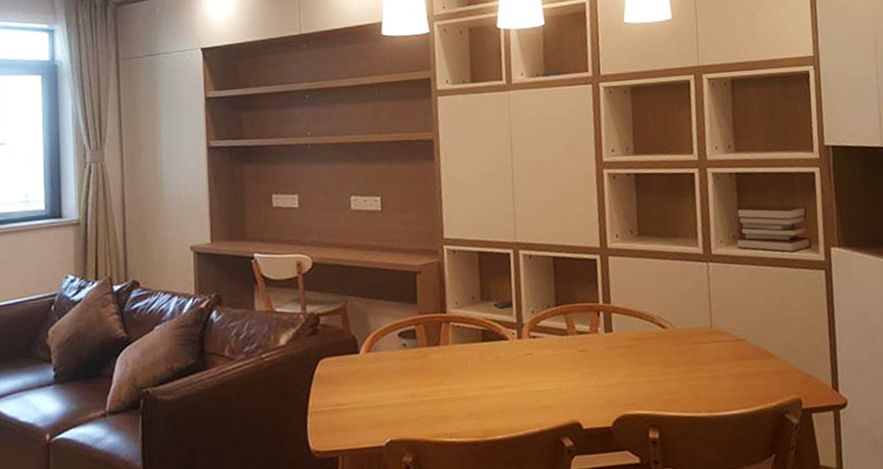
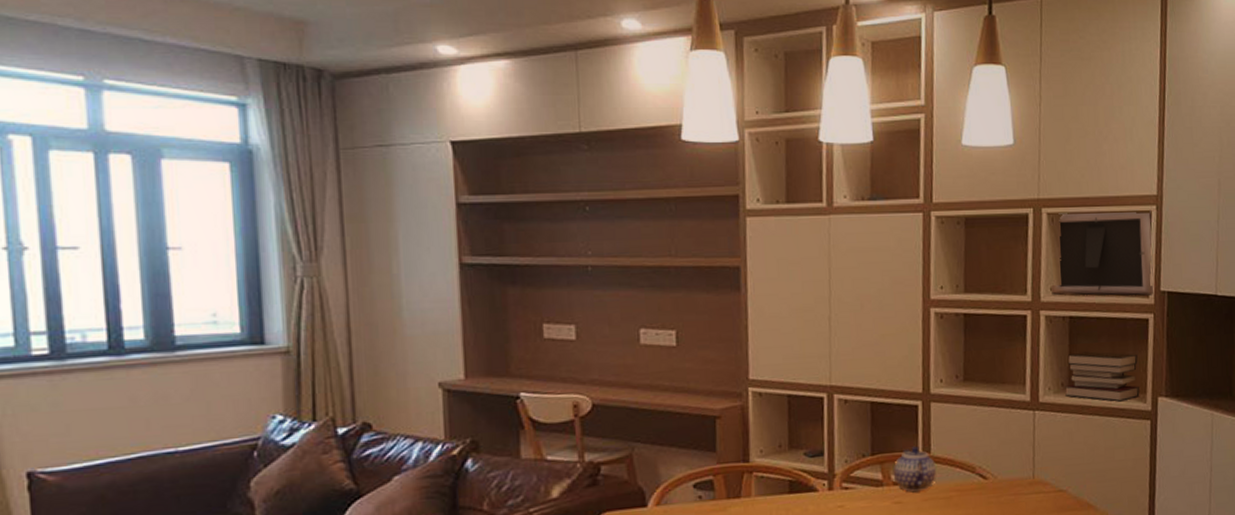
teapot: none [576,296,618,341] -> present [893,445,937,492]
picture frame: none [716,70,818,154] -> present [1051,209,1153,296]

